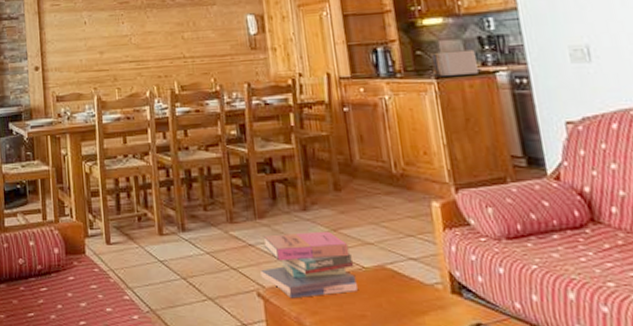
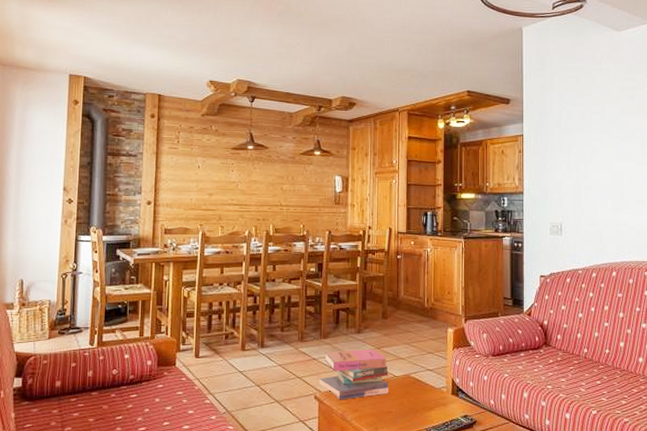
toaster: present [431,49,480,78] -> none [463,219,493,239]

